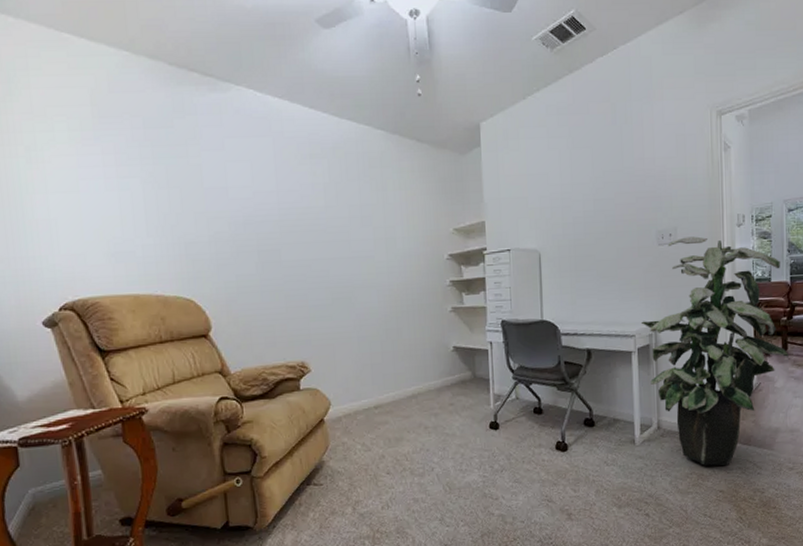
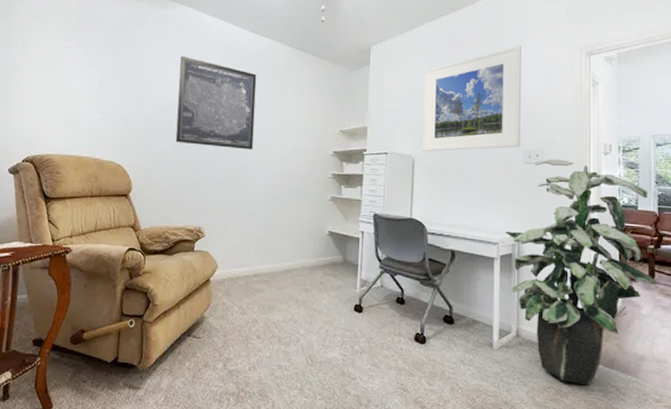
wall art: none [246,153,355,265] -> present [175,55,257,150]
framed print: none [543,108,652,243] -> present [422,45,522,152]

